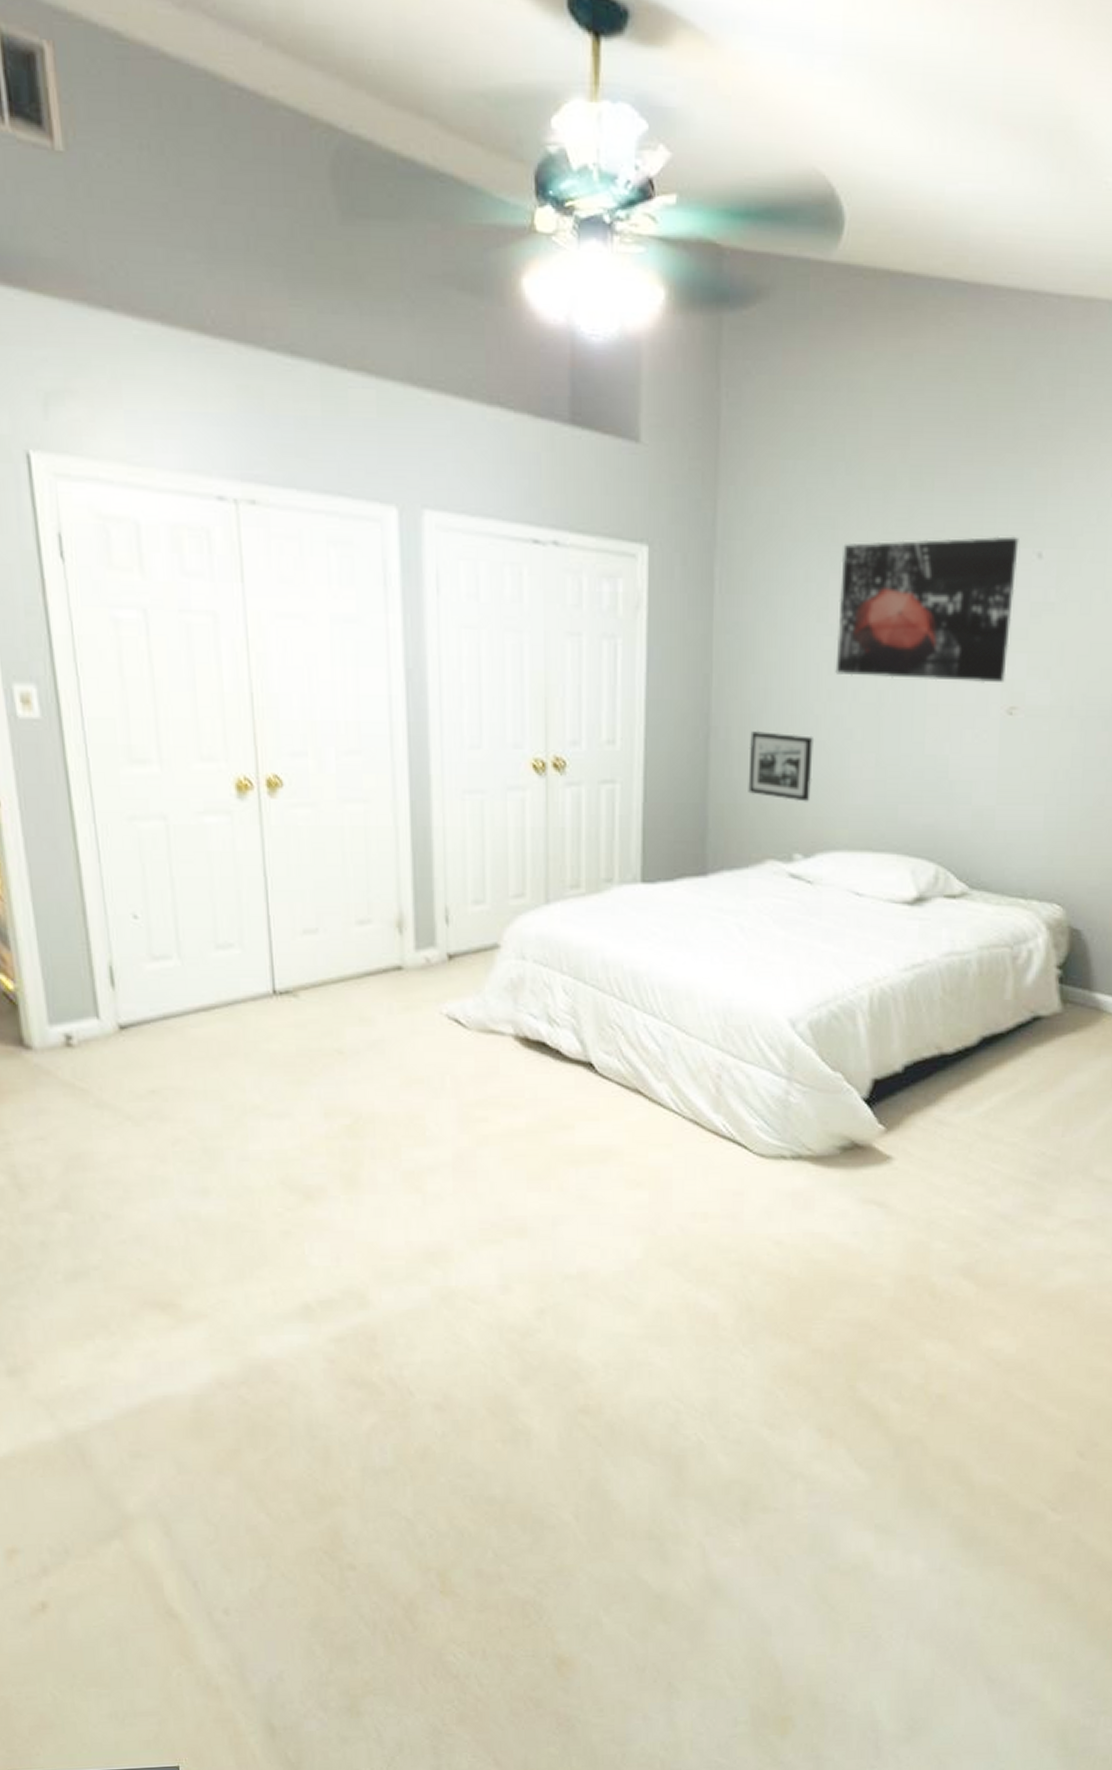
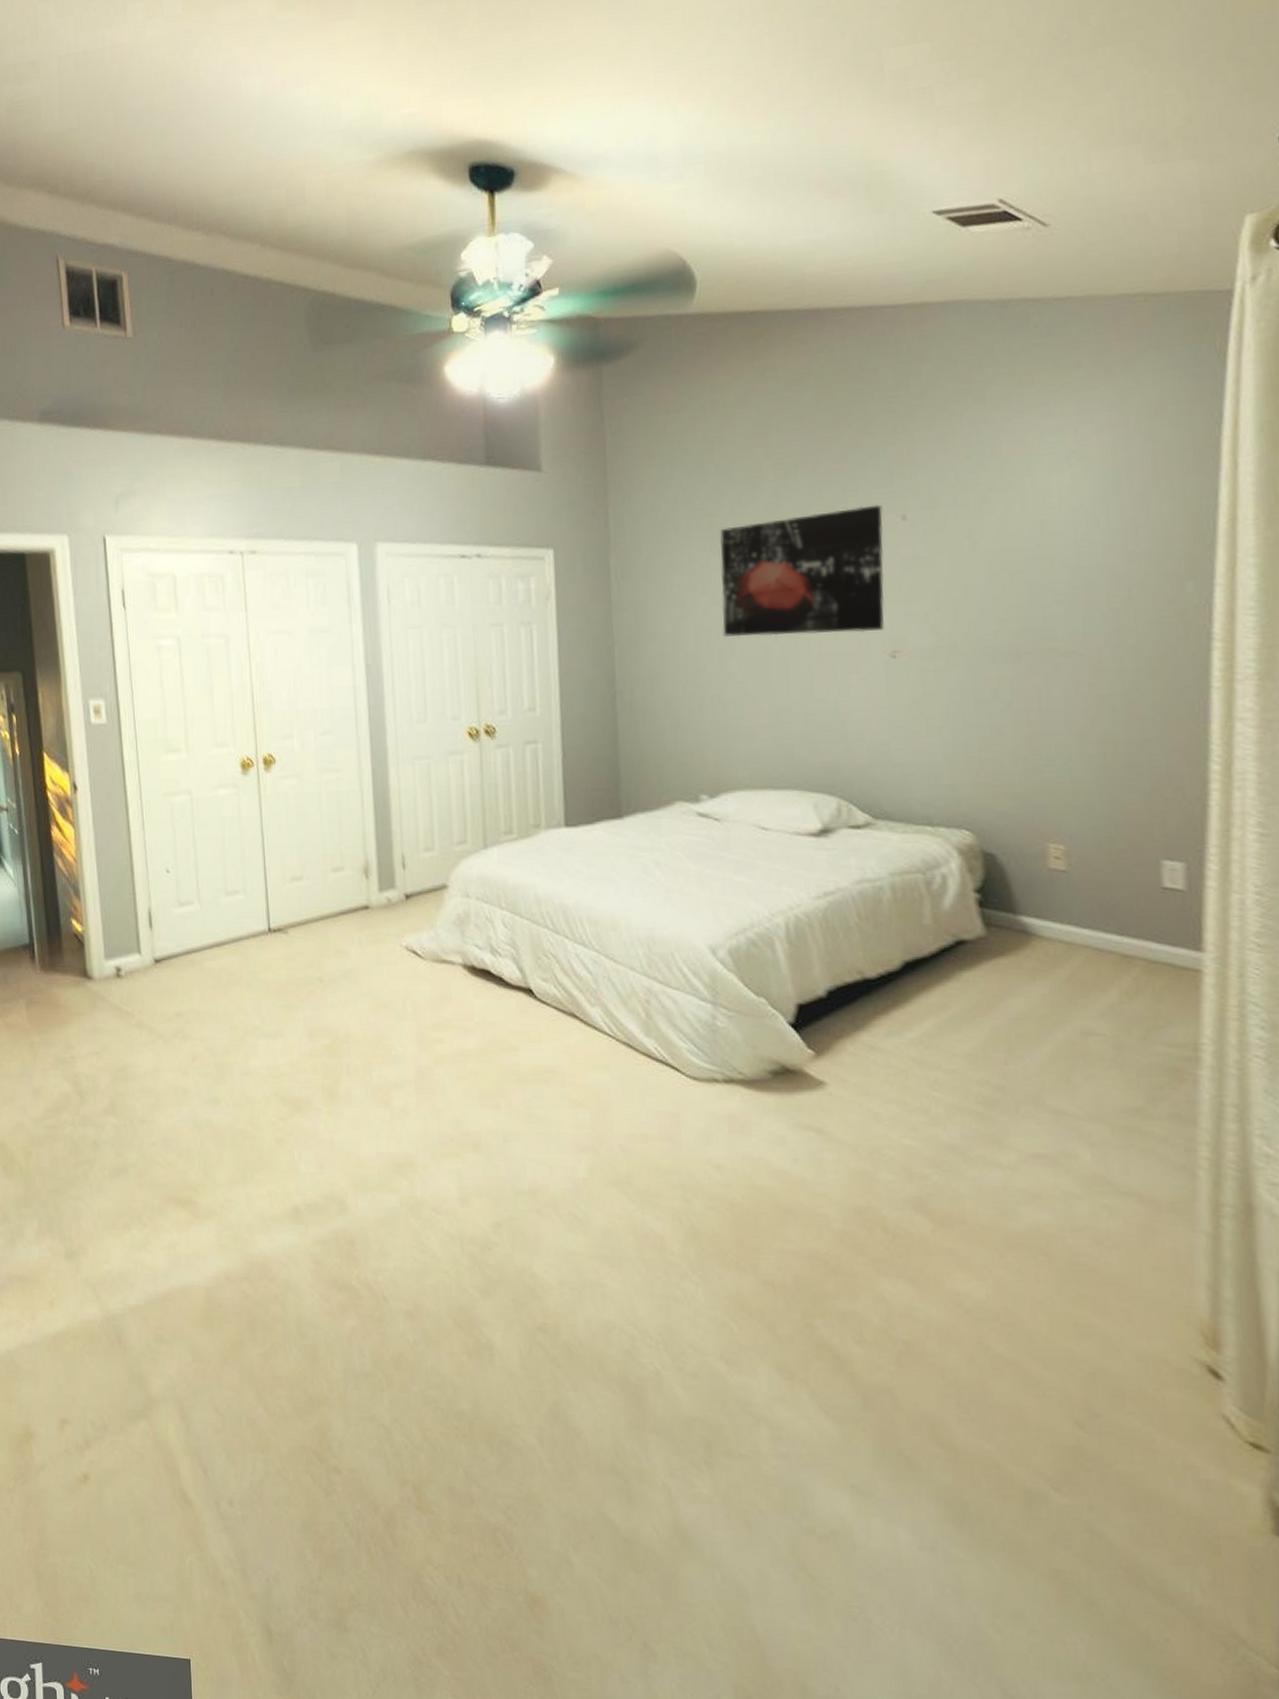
picture frame: present [748,730,813,802] -> none [651,689,711,749]

